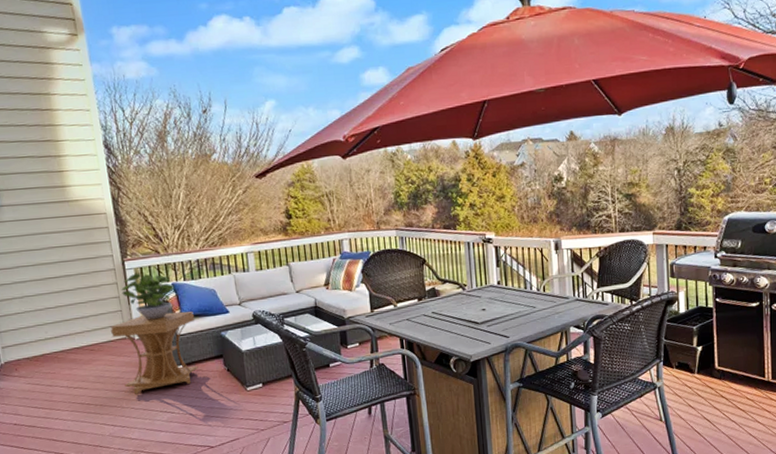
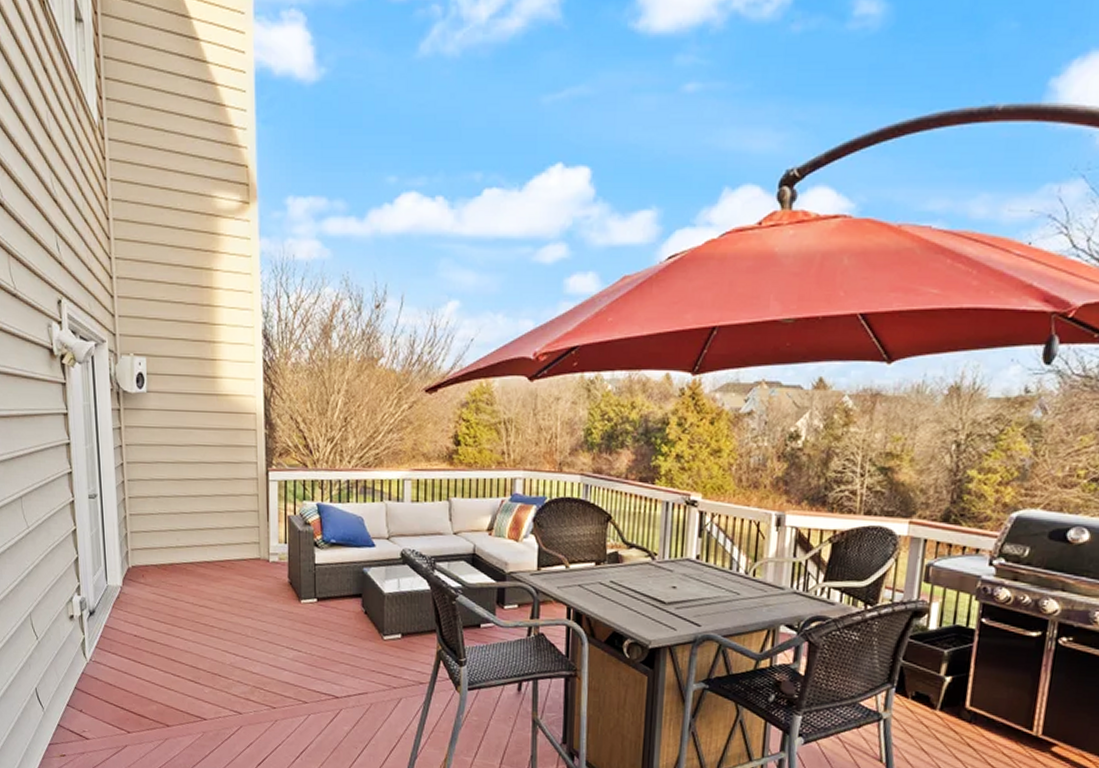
side table: present [110,310,199,394] -> none [245,535,337,624]
potted plant: present [121,273,175,320] -> none [261,486,319,543]

